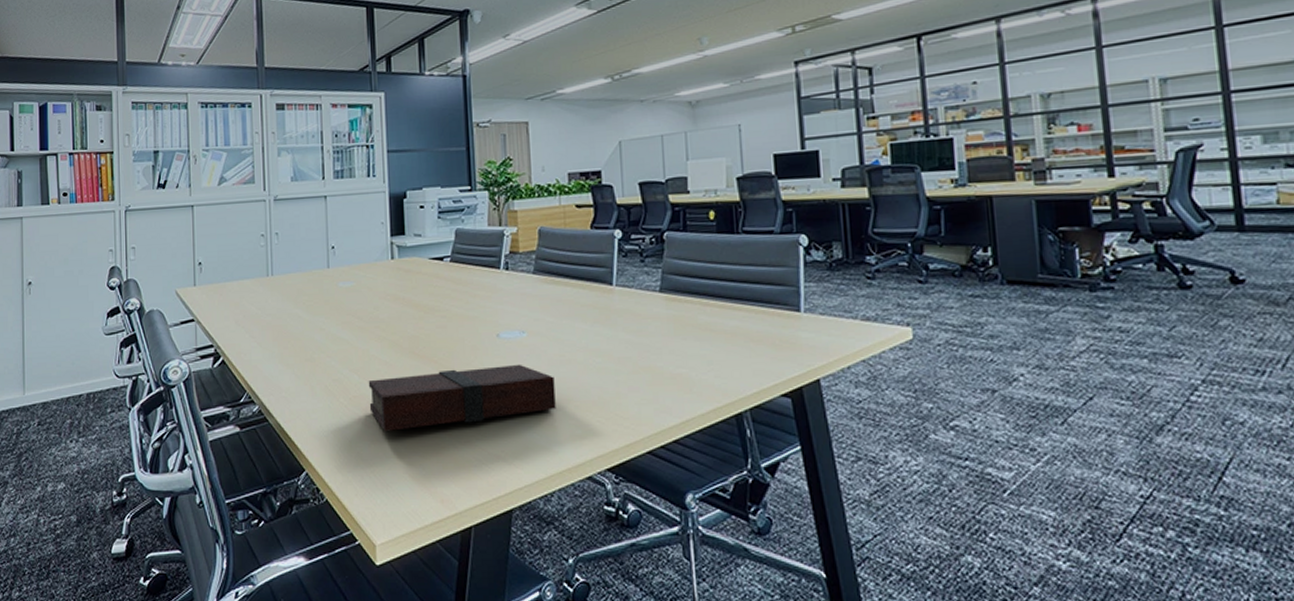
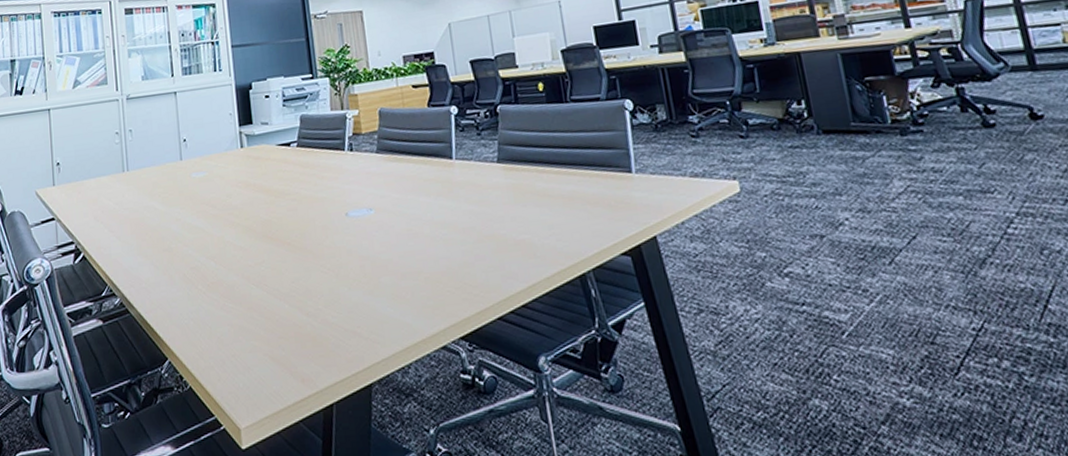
book: present [368,364,556,431] -> none [225,240,407,315]

